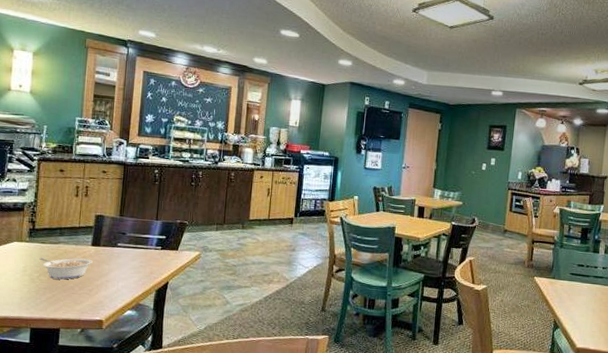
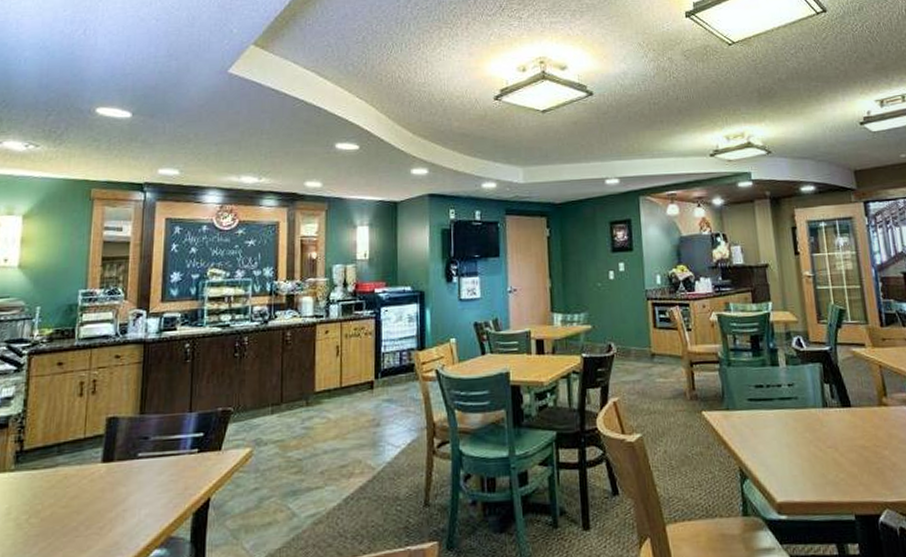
legume: present [39,258,93,280] -> none [29,482,104,520]

